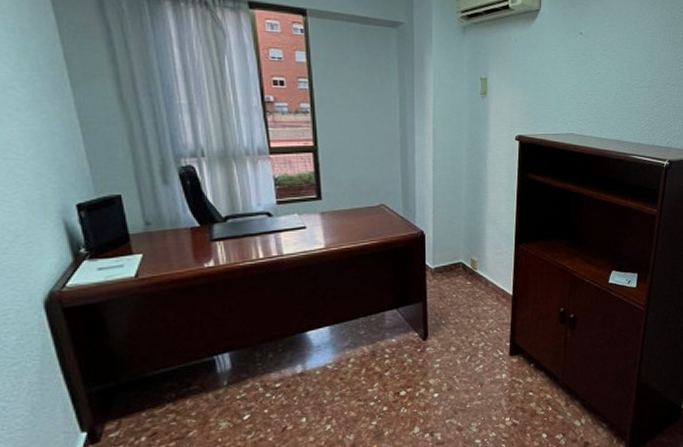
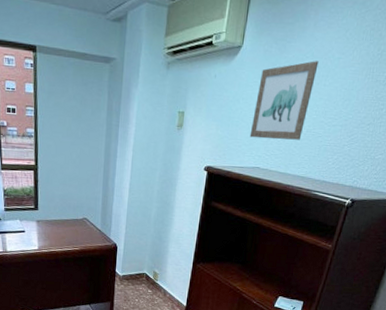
wall art: none [559,24,618,104] -> present [249,61,319,140]

